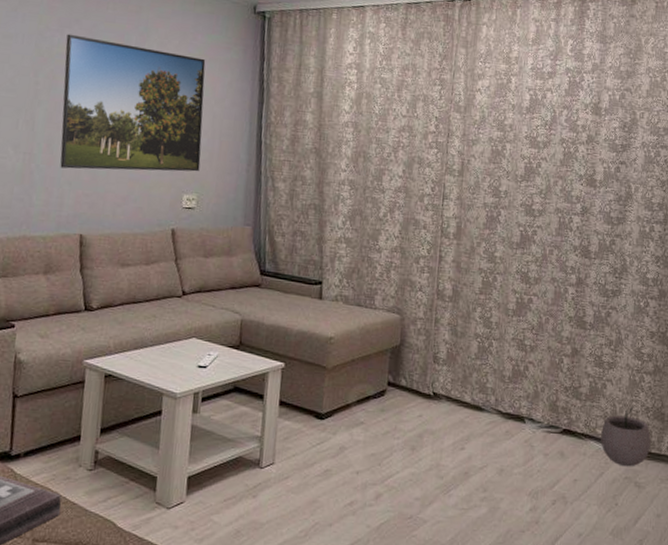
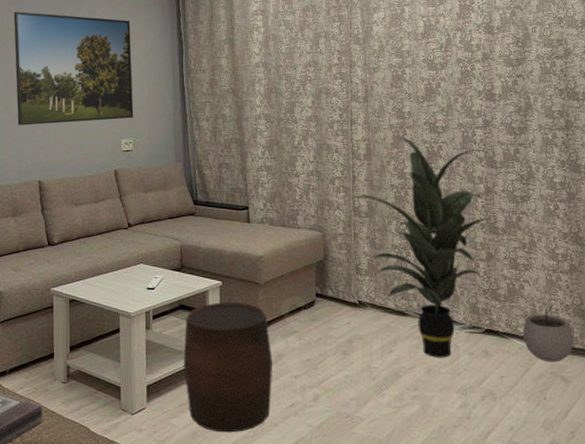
stool: none [232,386,334,533] -> present [183,302,272,433]
indoor plant: none [435,219,585,458] -> present [351,138,492,358]

